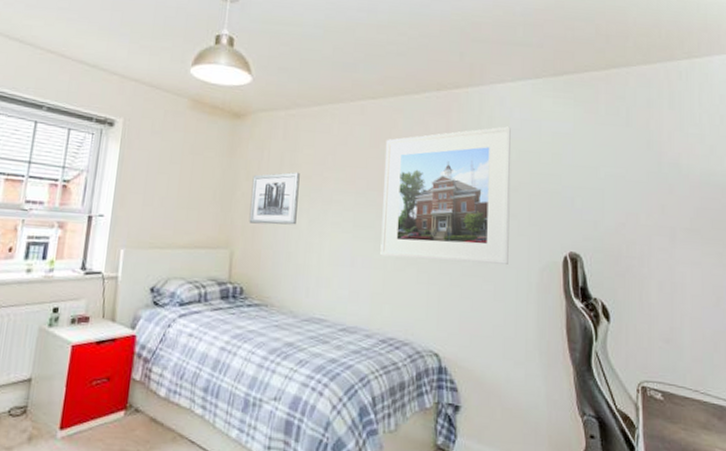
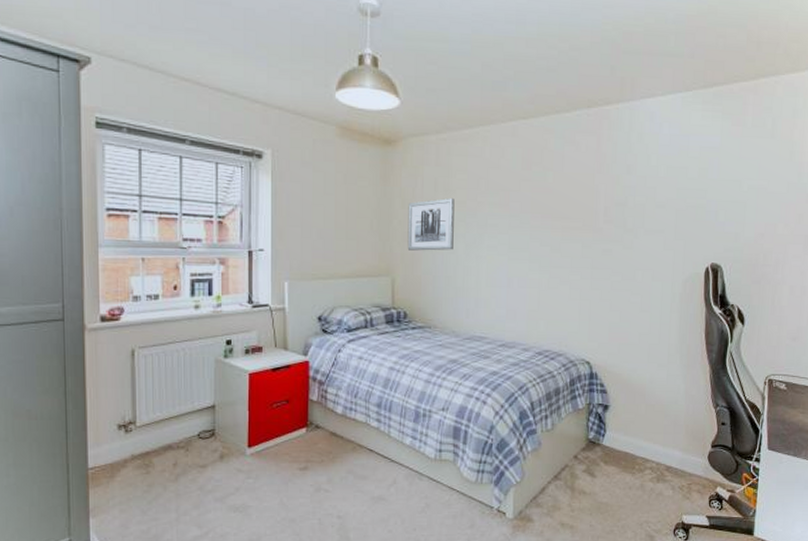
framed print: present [380,126,511,264] -> none [535,142,660,278]

